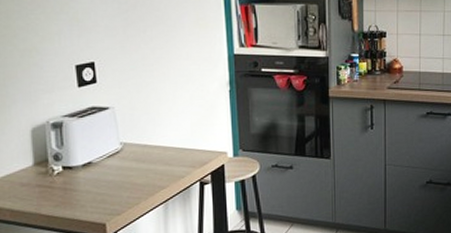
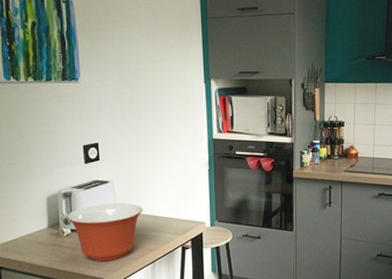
mixing bowl: none [58,133,152,204] -> present [67,203,143,262]

